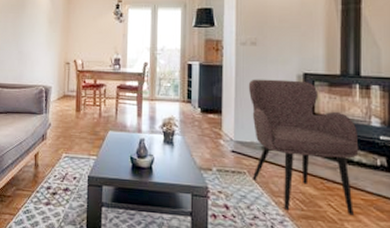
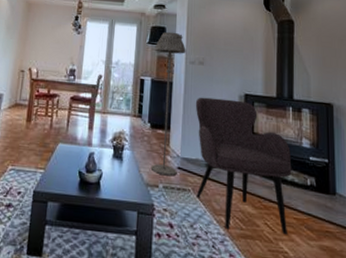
floor lamp: none [201,13,236,160] -> present [150,31,186,176]

